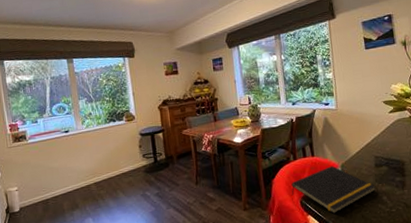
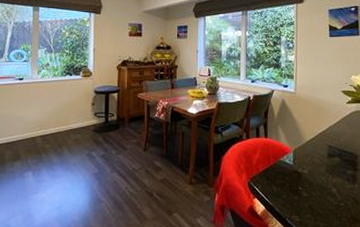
notepad: present [291,166,376,214] -> none [240,150,327,200]

